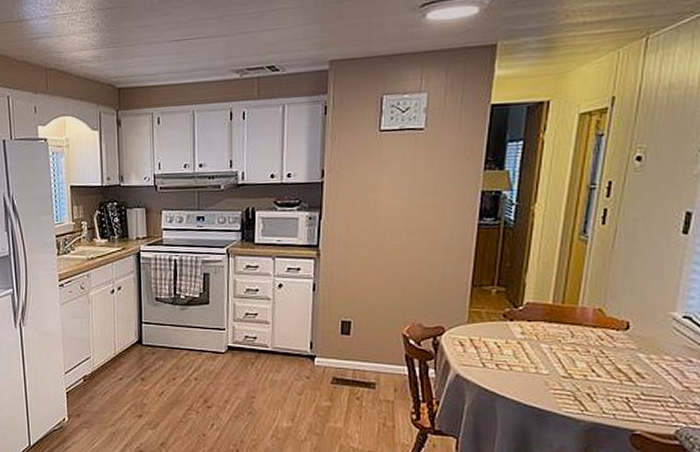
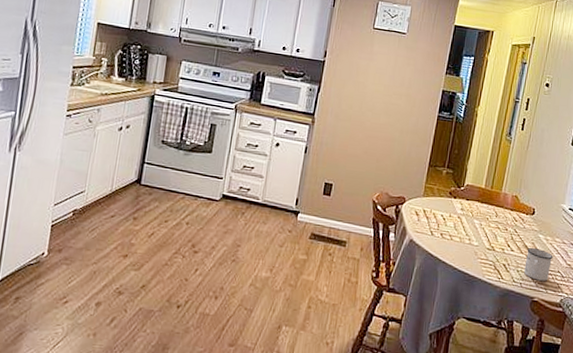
mug: none [618,370,662,410] -> present [524,247,553,281]

